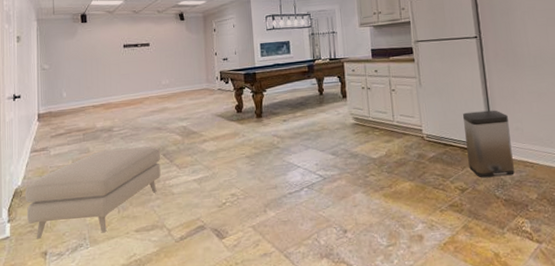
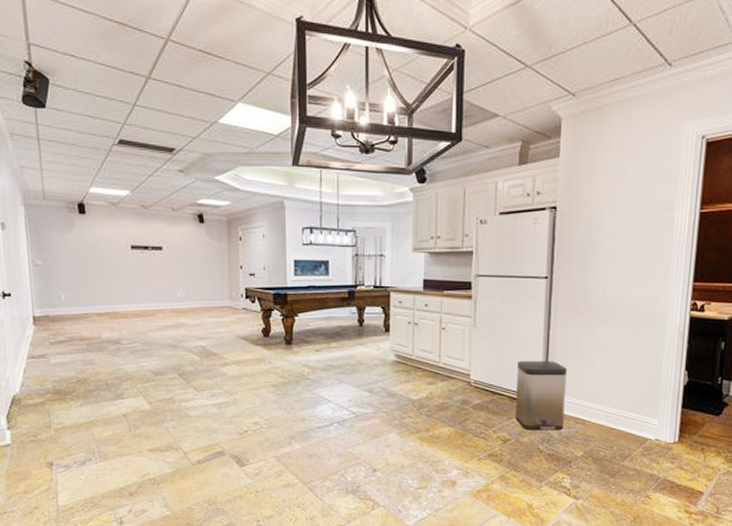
ottoman: present [24,146,161,239] -> none [24,363,176,449]

